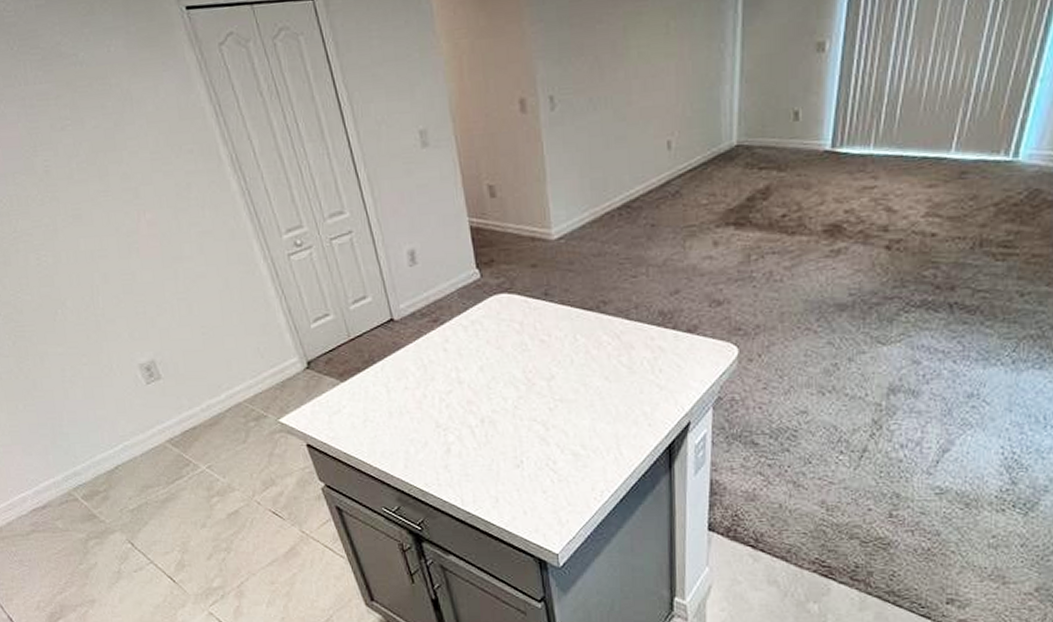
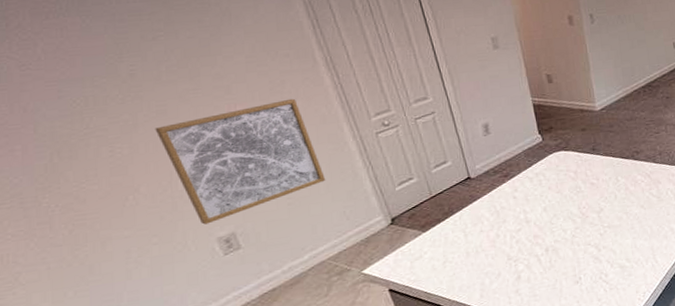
wall art: none [73,206,239,348] -> present [155,98,326,225]

